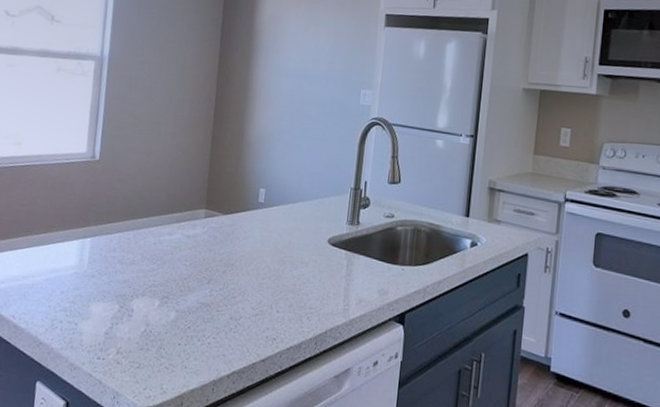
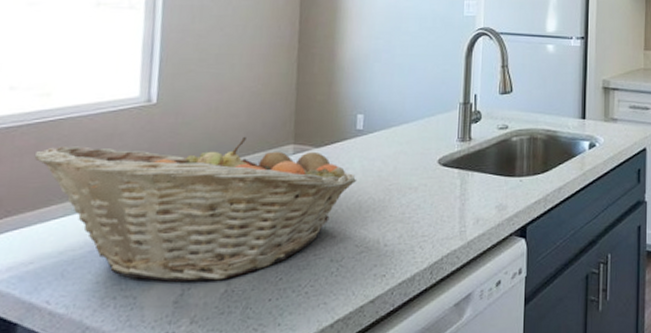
fruit basket: none [8,188,257,321] -> present [34,137,357,282]

